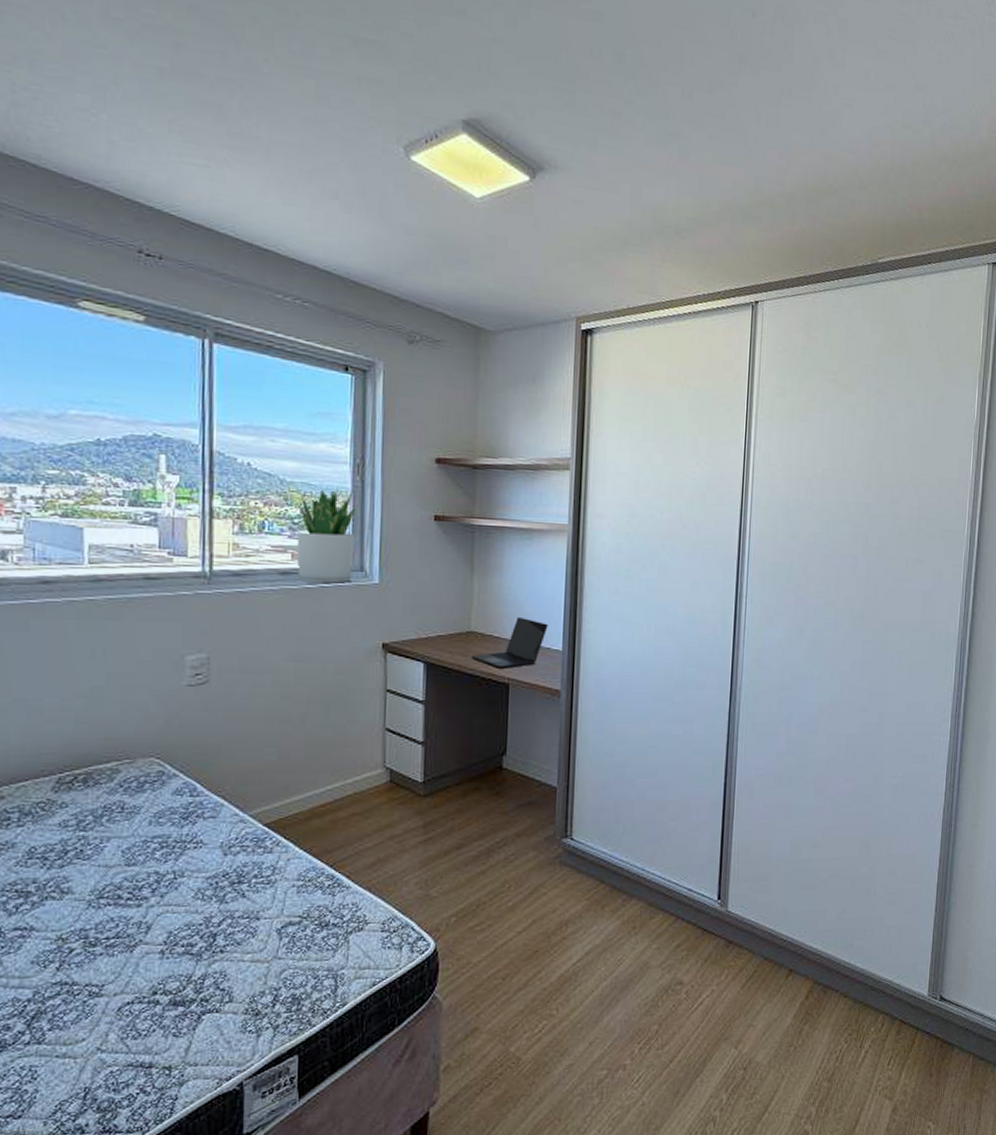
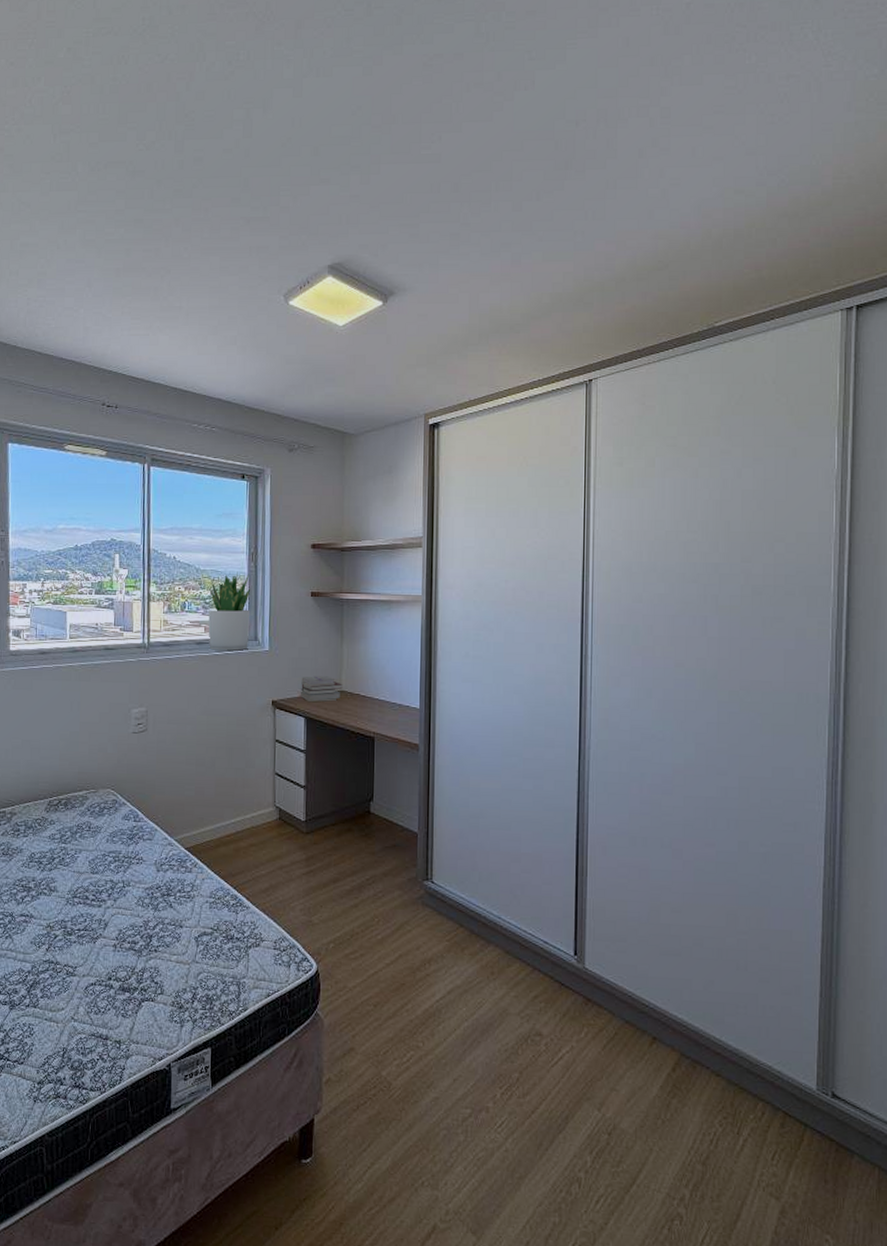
books: none [418,614,472,645] -> present [300,676,343,703]
laptop: present [471,616,548,669] -> none [342,678,407,724]

